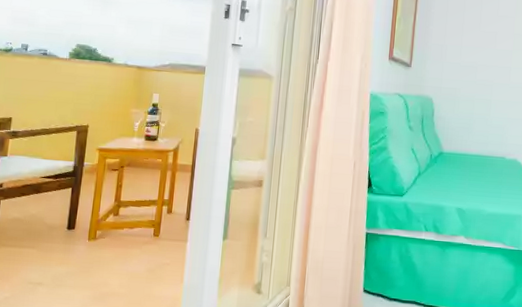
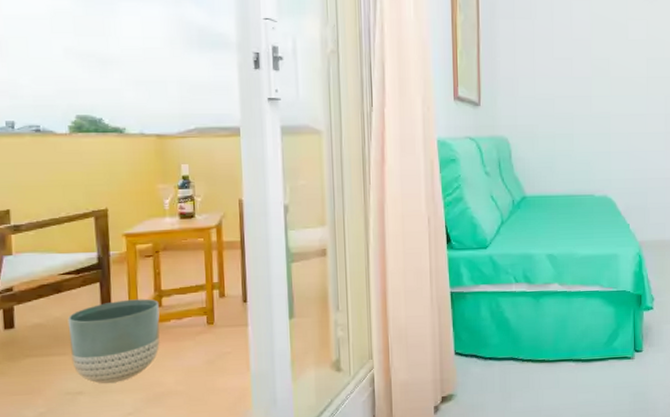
planter: none [38,205,117,278] -> present [67,299,160,383]

